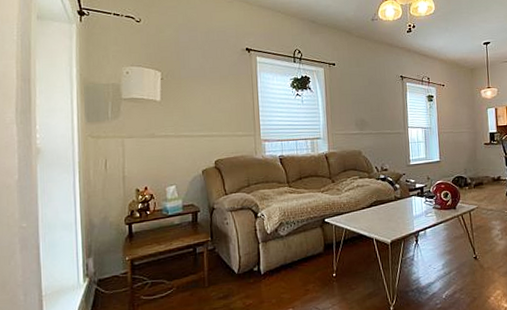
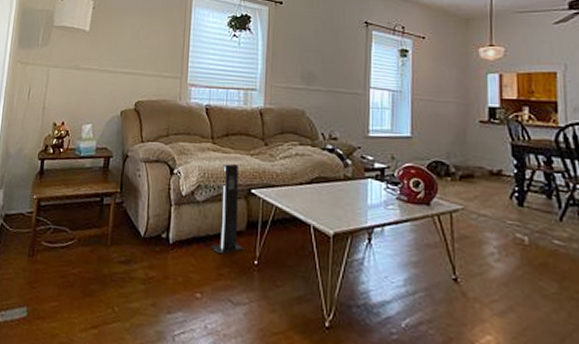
speaker: none [296,201,323,275] -> present [210,164,243,254]

